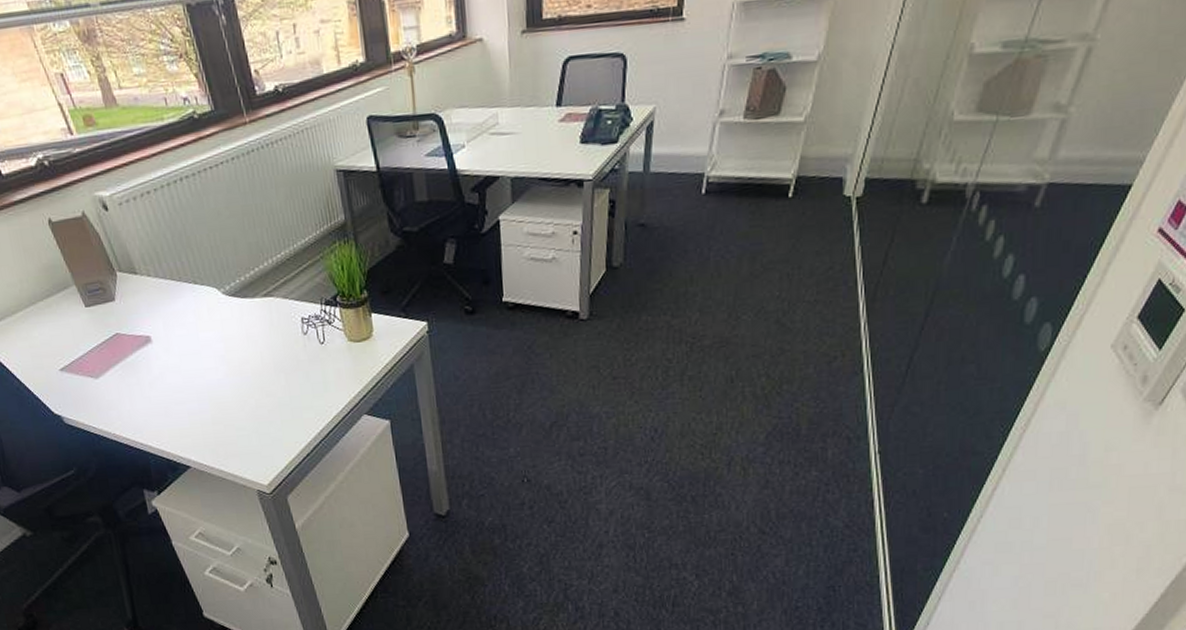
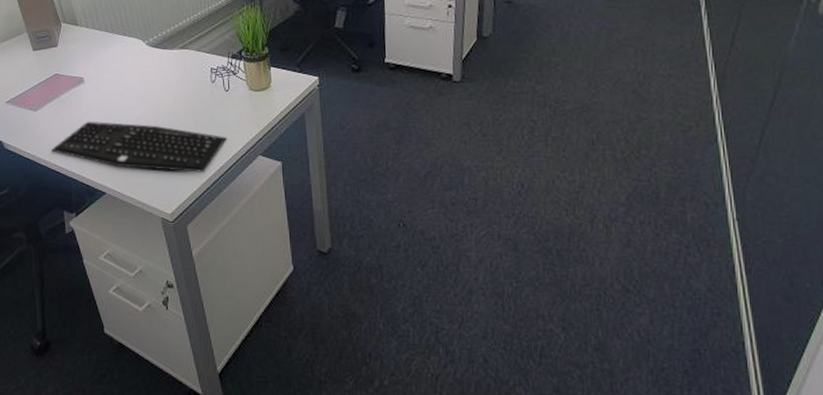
keyboard: none [121,386,326,438] -> present [51,121,227,172]

